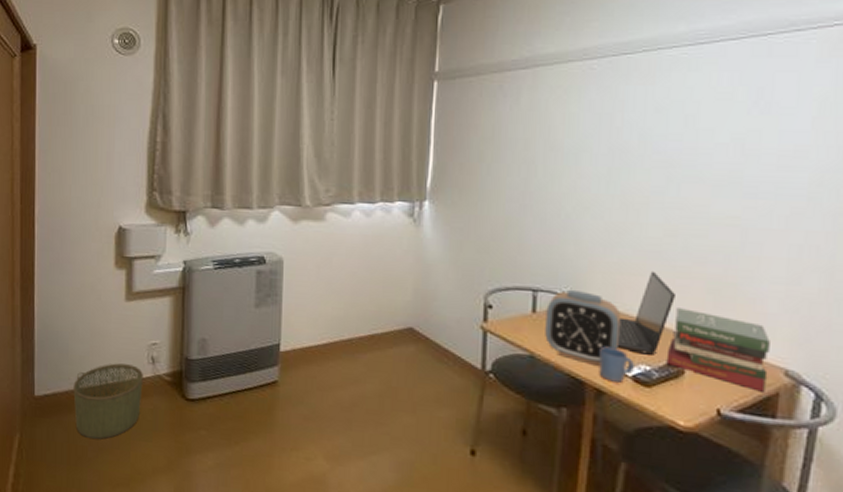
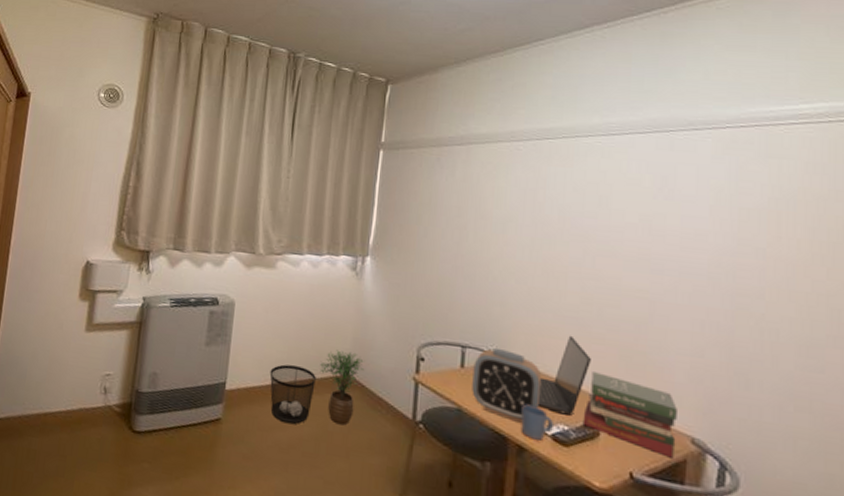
basket: present [73,363,144,440] -> none [24,391,95,466]
waste bin: none [326,321,376,382] -> present [269,364,316,424]
potted plant: none [379,302,428,380] -> present [319,350,365,425]

